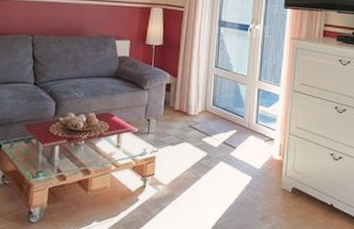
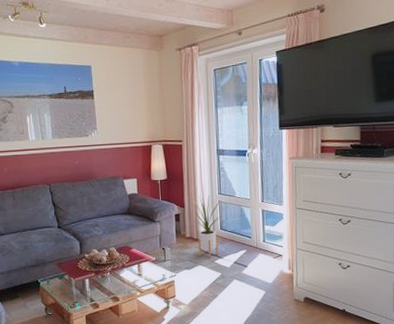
house plant: none [182,66,218,136] -> present [190,195,222,259]

